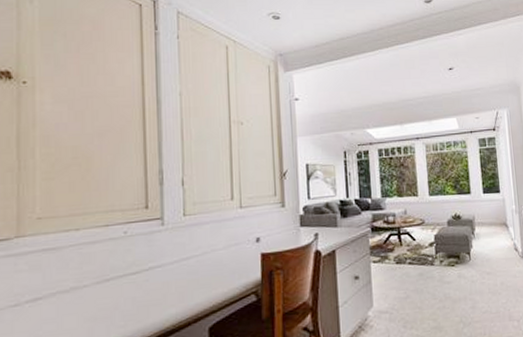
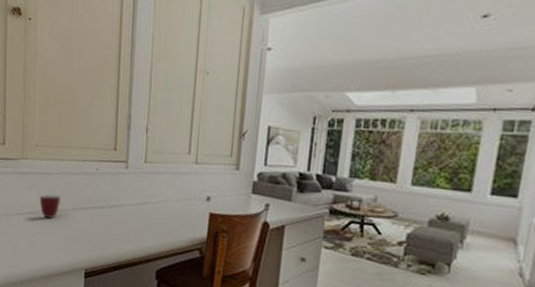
mug: none [45,270,76,303] -> present [39,194,60,219]

